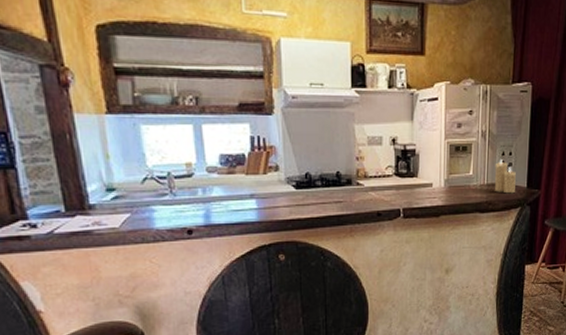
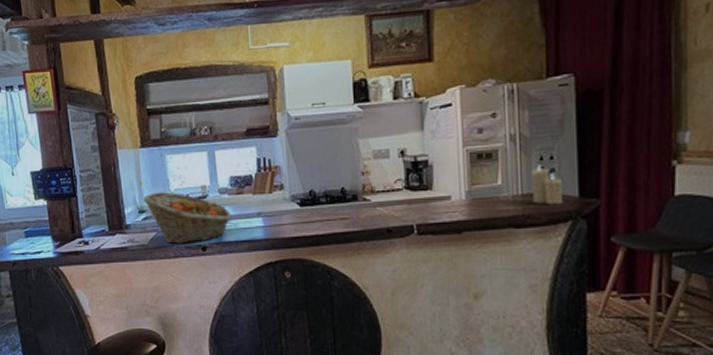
fruit basket: none [112,168,222,227] -> present [143,192,232,244]

